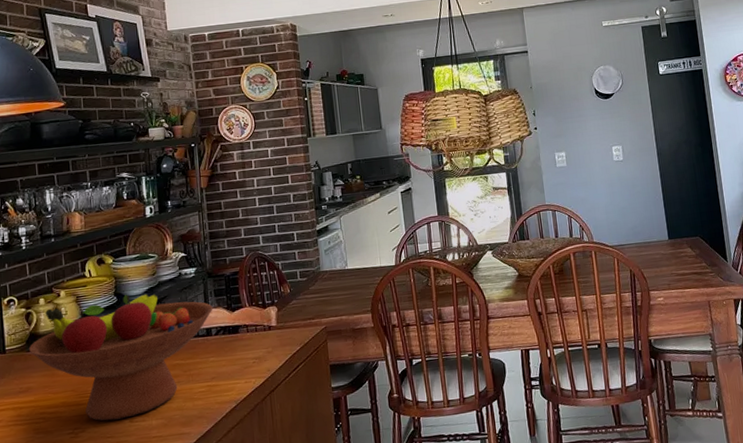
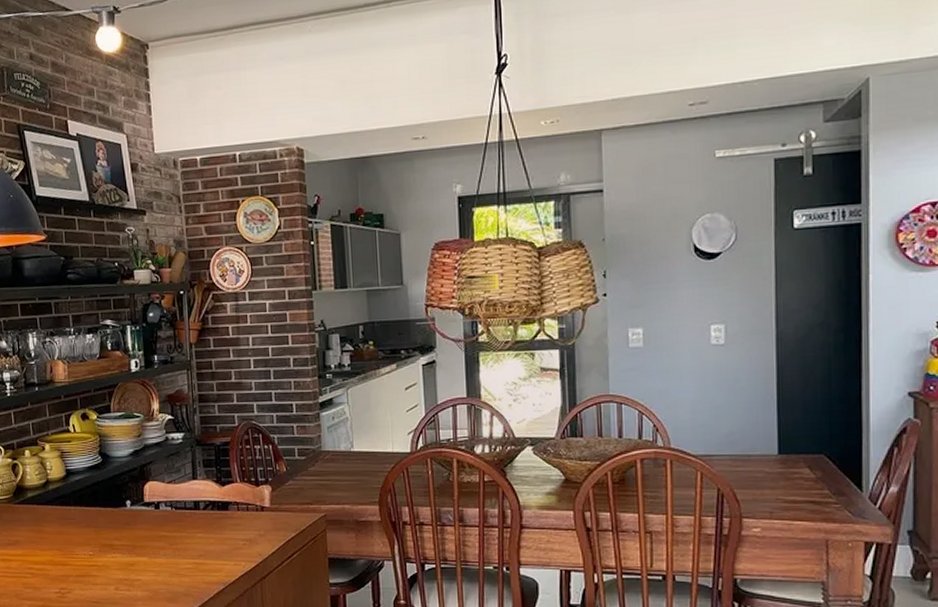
fruit bowl: present [28,293,213,421] -> none [15,454,202,585]

